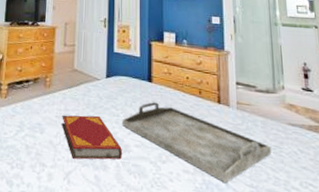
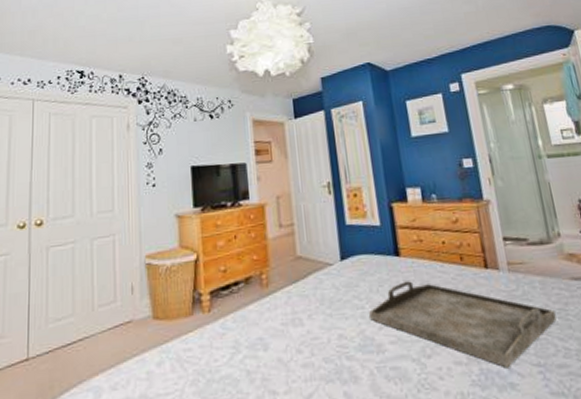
hardback book: present [61,115,123,160] -> none [290,312,376,376]

